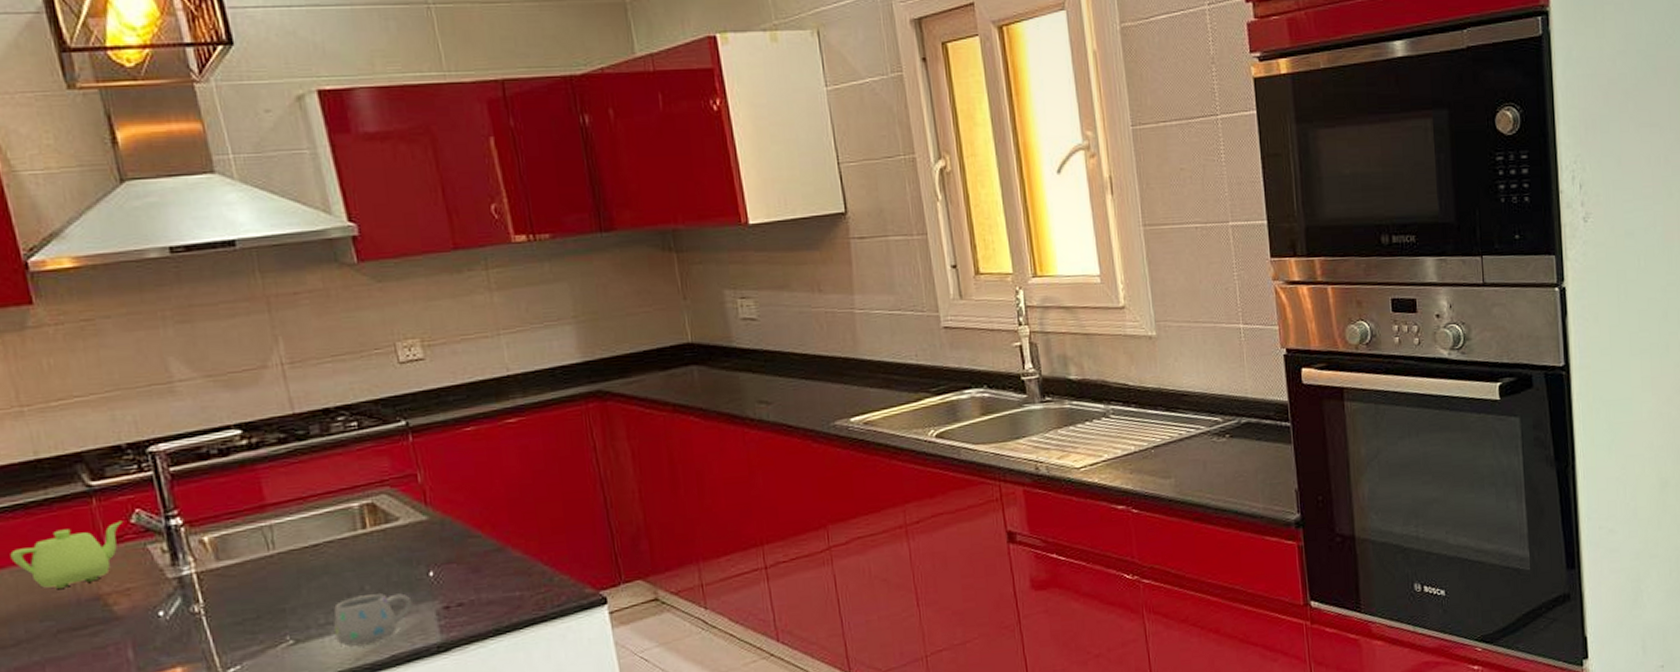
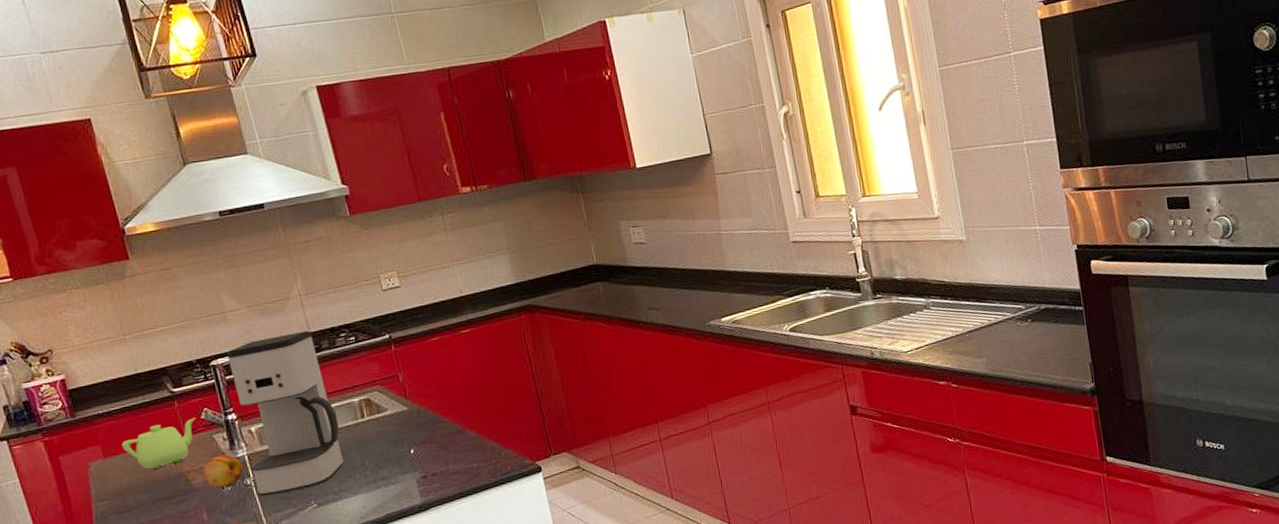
fruit: none [129,571,189,617] -> present [202,454,243,488]
coffee maker: none [171,410,336,629] -> present [226,330,345,497]
mug: present [333,593,413,647] -> none [344,467,400,508]

